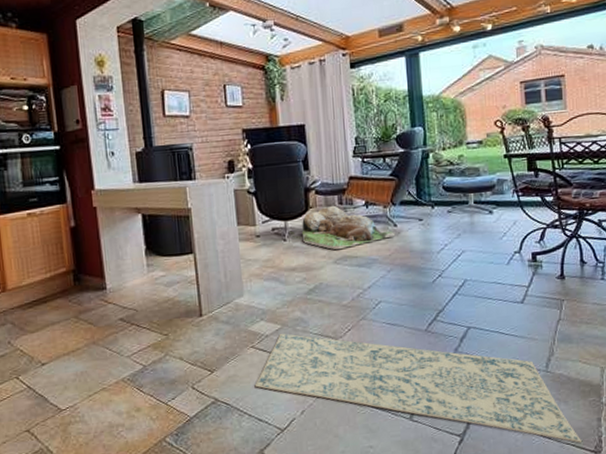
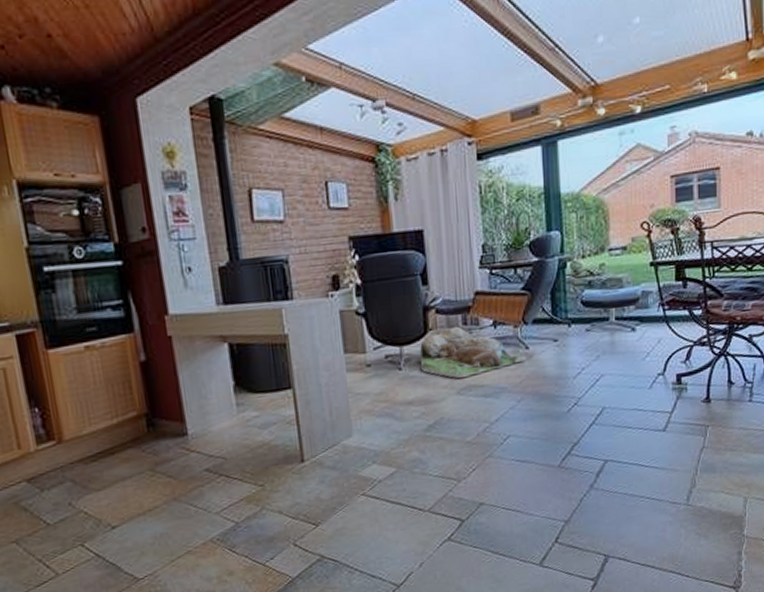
rug: present [254,333,582,443] -> none [366,477,720,580]

